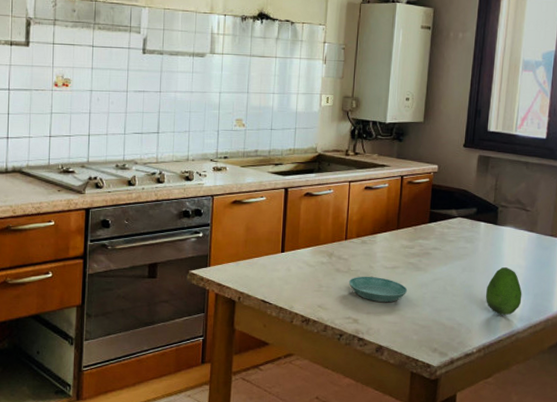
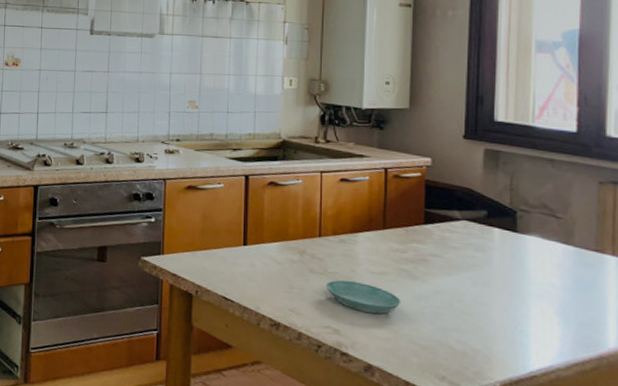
fruit: present [485,267,522,316] -> none [507,285,560,346]

